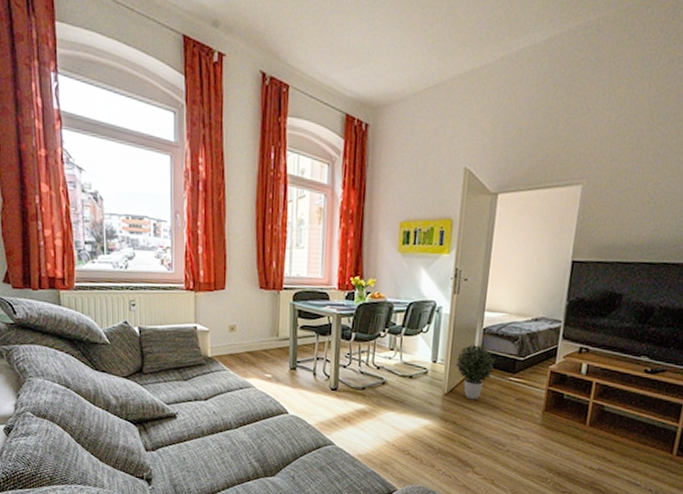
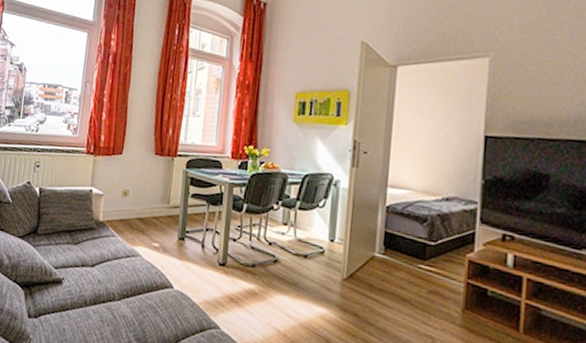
potted plant: present [456,344,496,400] -> none [356,224,402,289]

